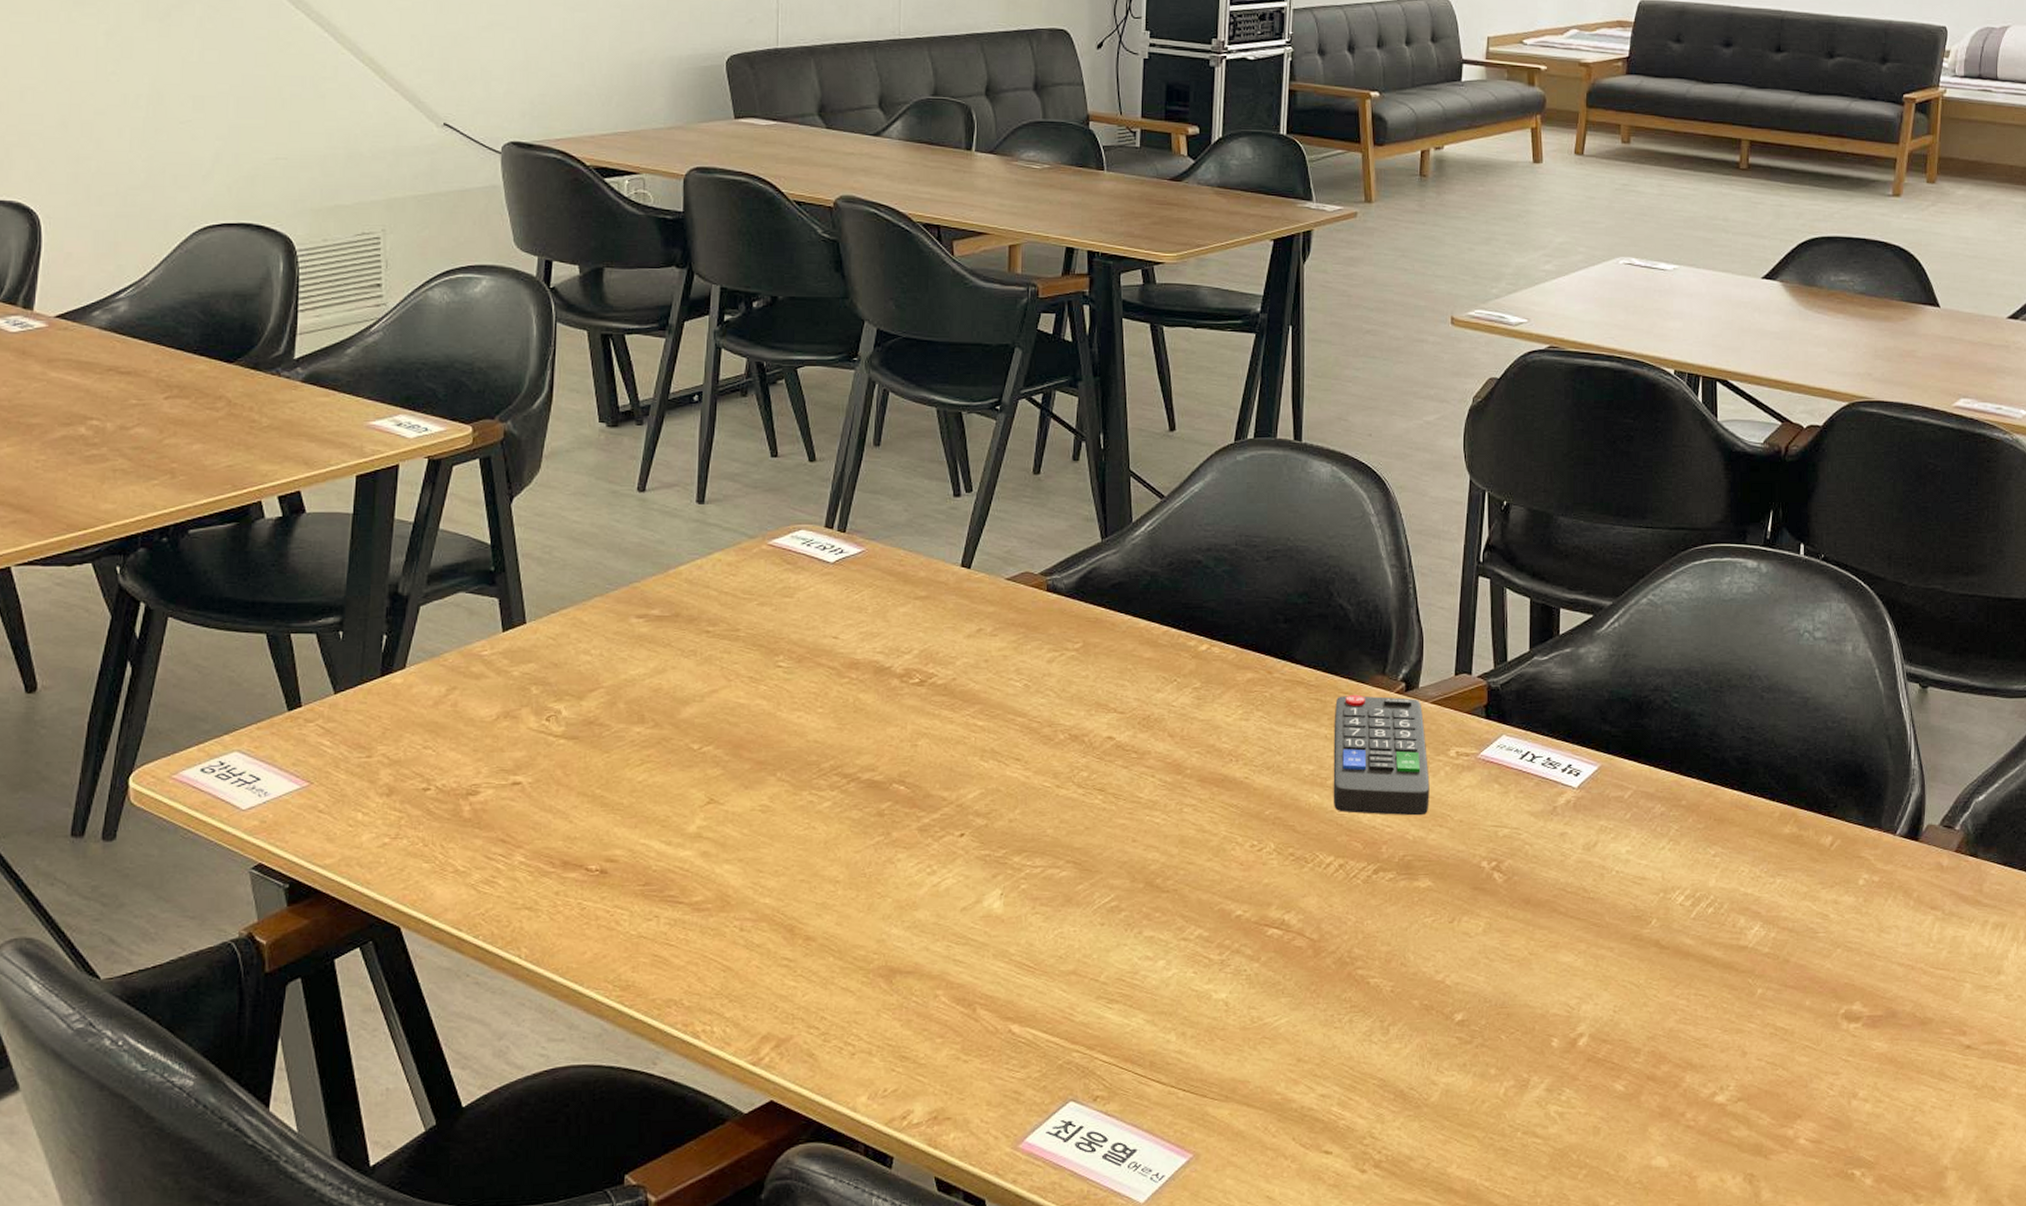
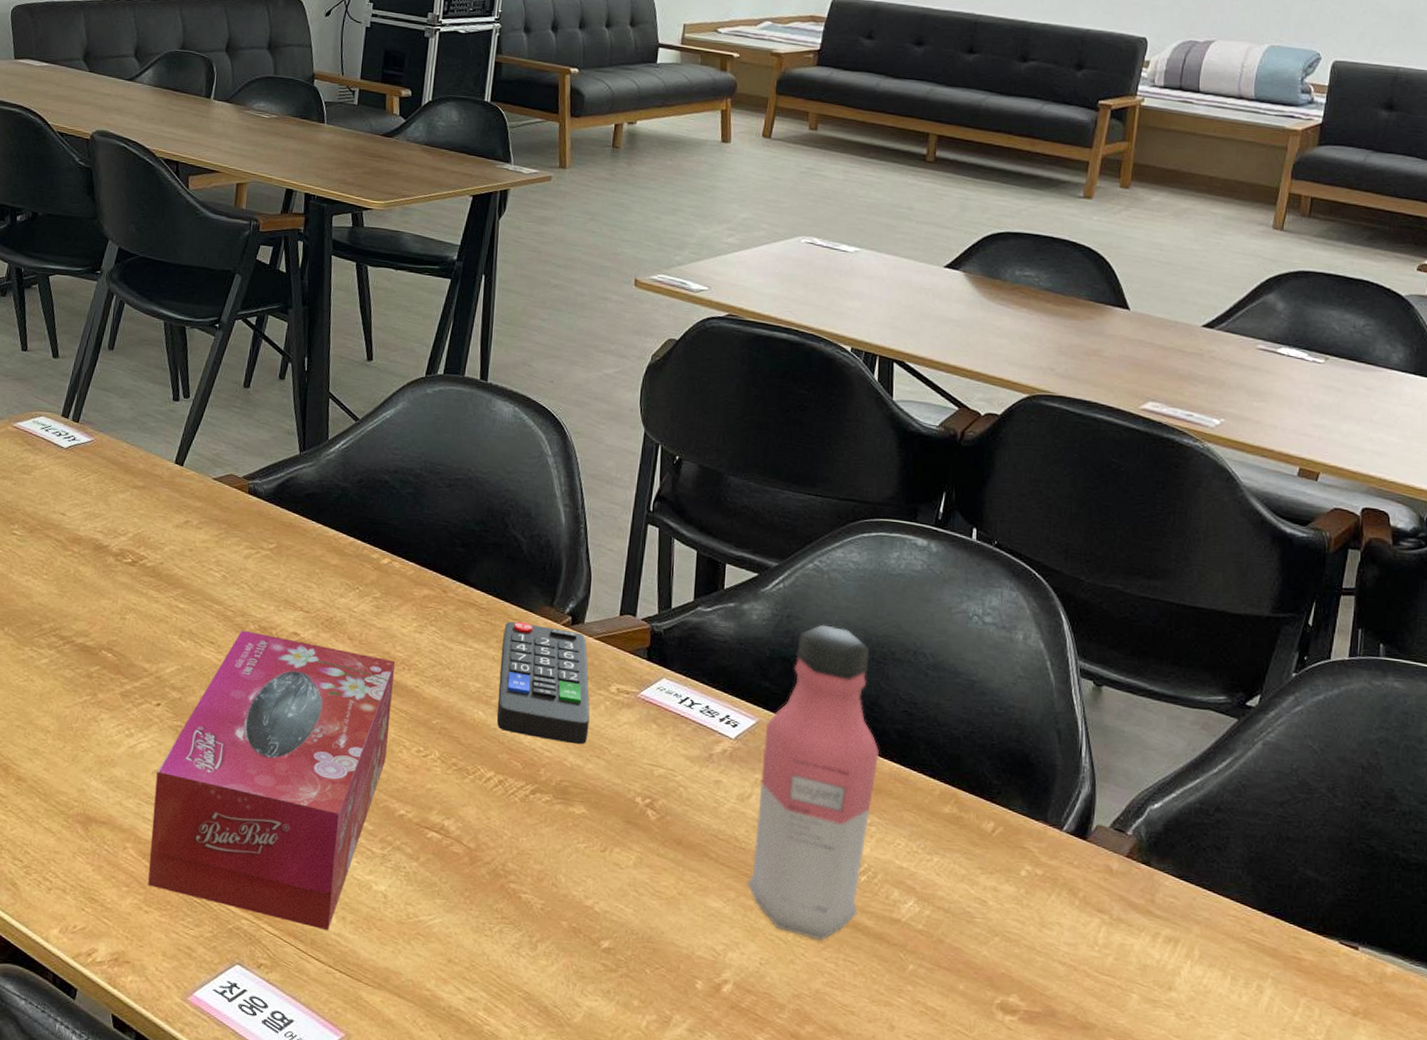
tissue box: none [964,741,1222,1050] -> present [148,630,396,931]
water bottle: none [1598,659,1720,979] -> present [747,624,879,941]

